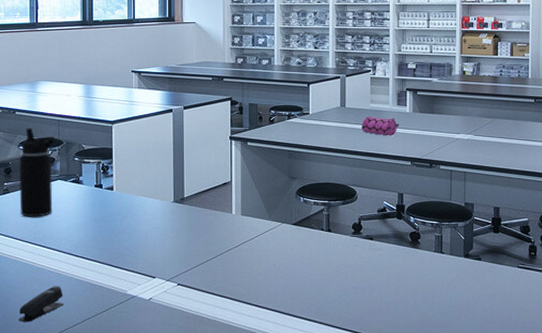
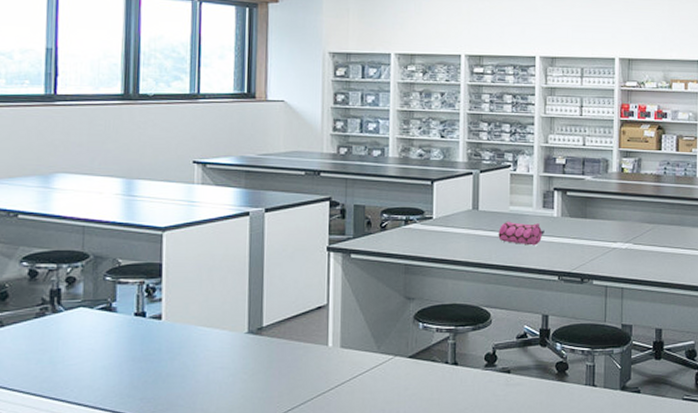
water bottle: present [19,127,56,217] -> none [19,236,79,359]

